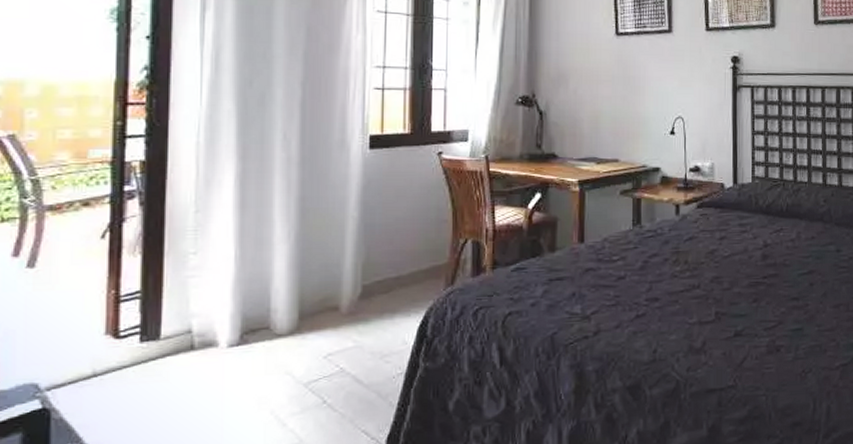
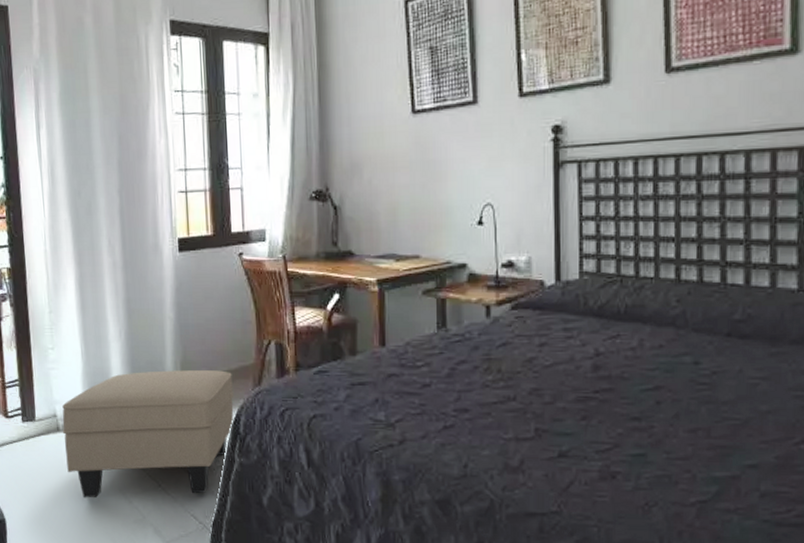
ottoman: none [197,271,423,427] -> present [62,370,234,498]

